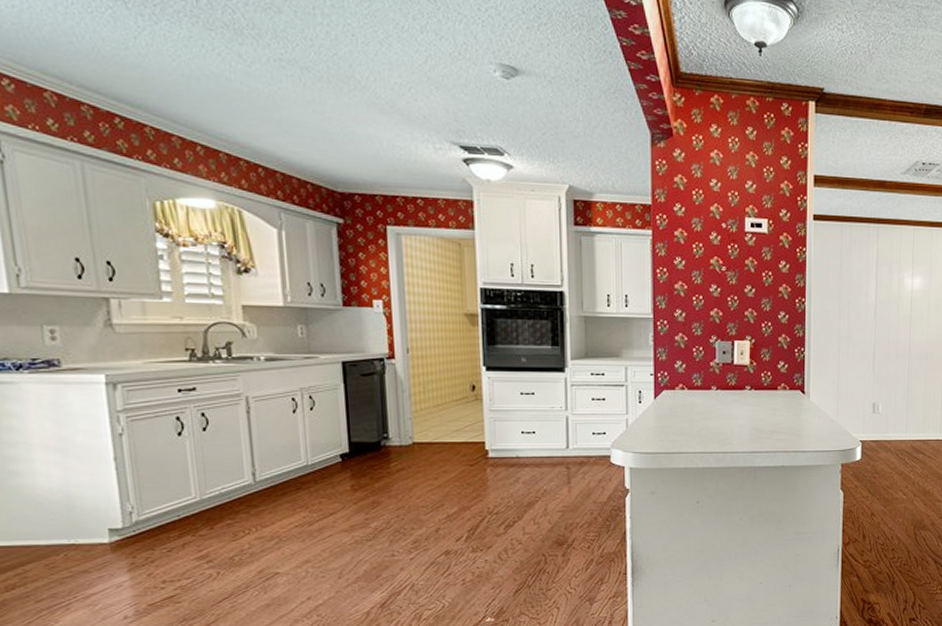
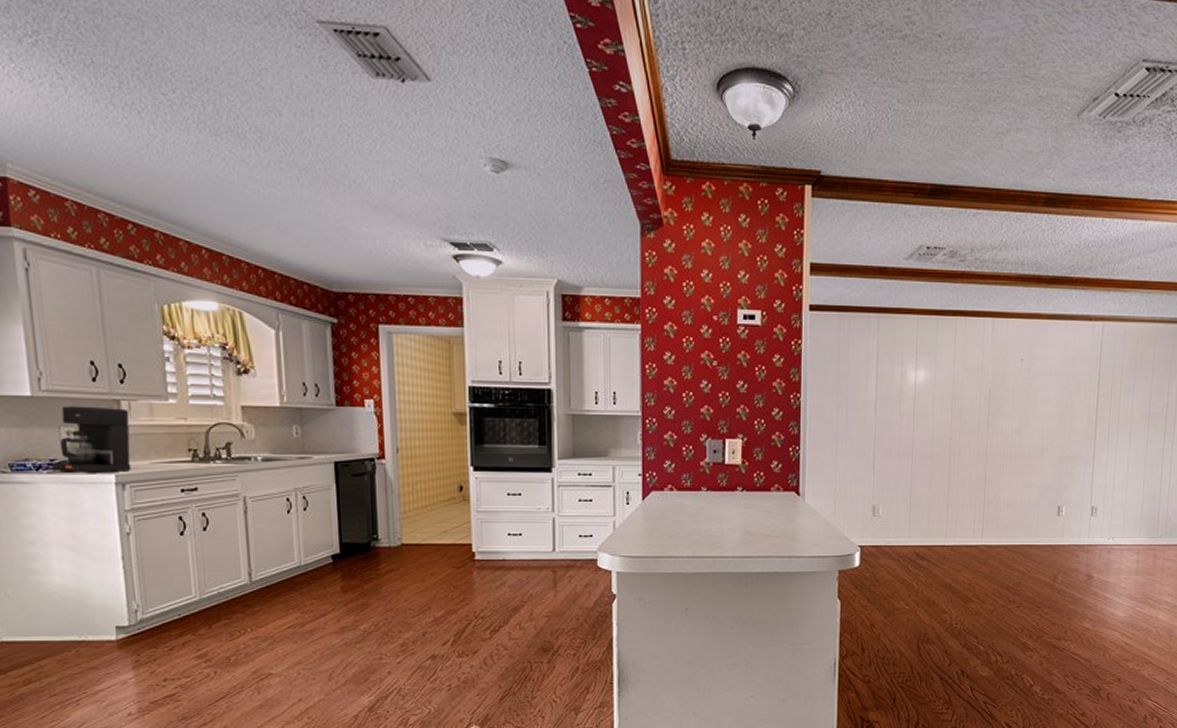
coffee maker: none [34,303,123,373] -> present [52,406,132,473]

